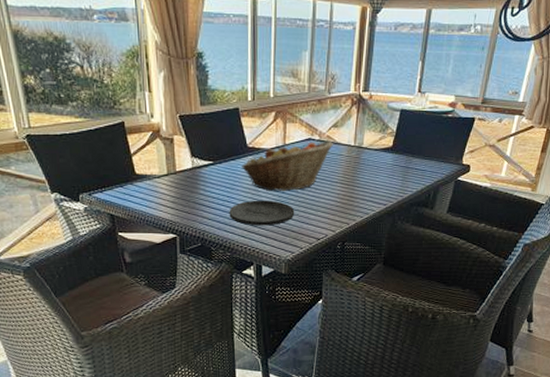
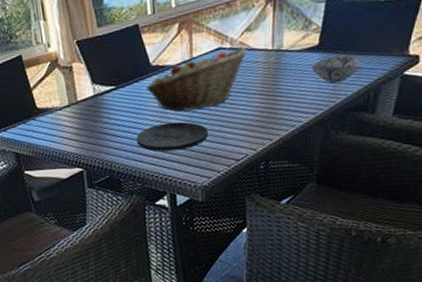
decorative bowl: none [385,157,426,181] -> present [311,55,362,83]

